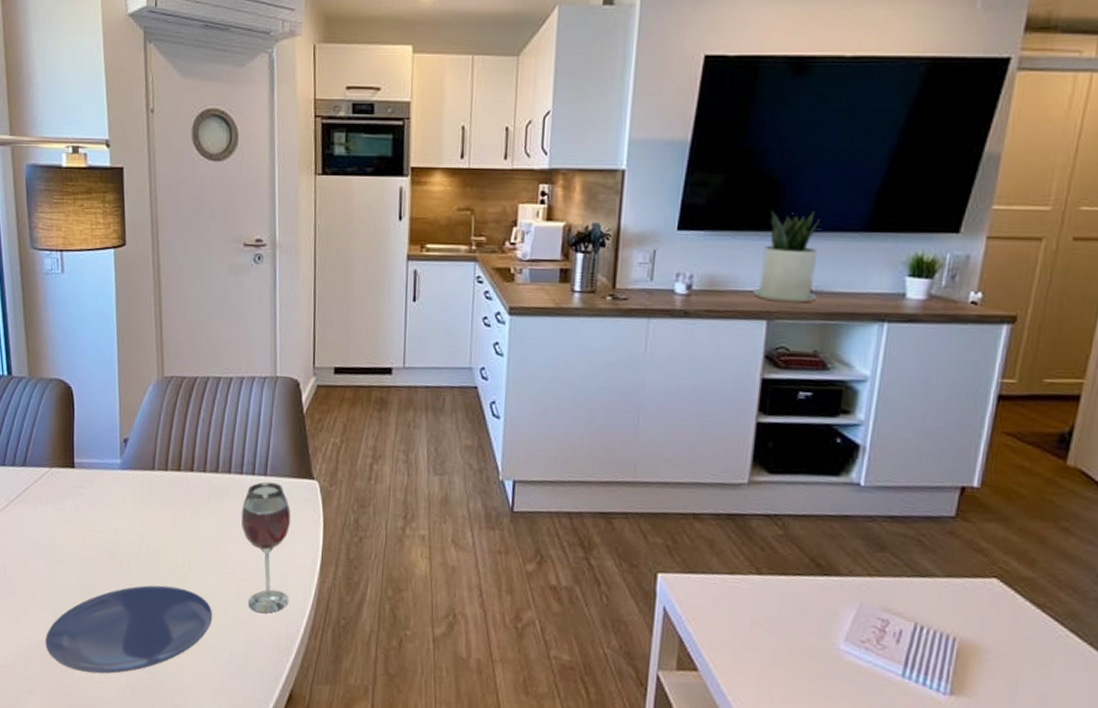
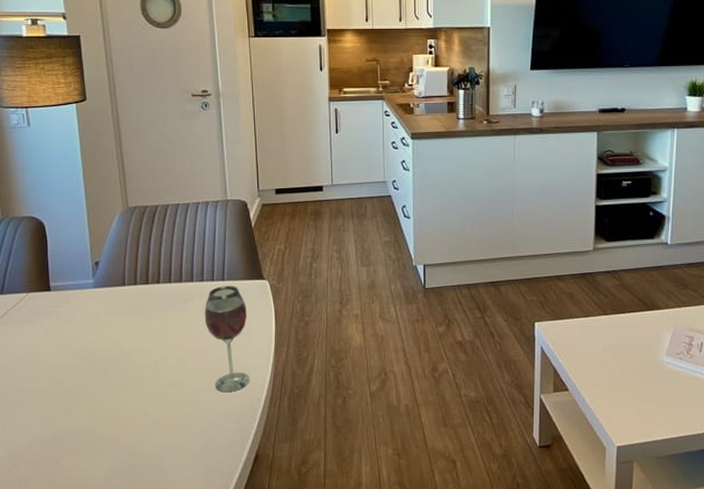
plate: present [45,585,213,674] -> none [32,381,185,463]
planter: present [753,210,820,303] -> none [586,53,630,118]

